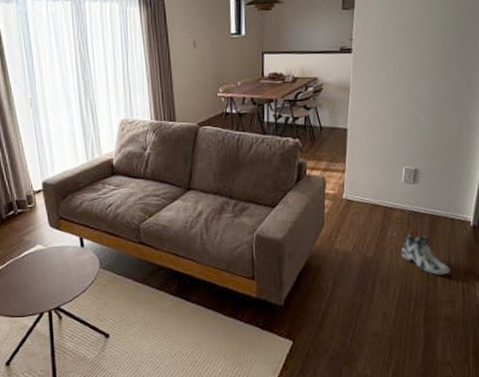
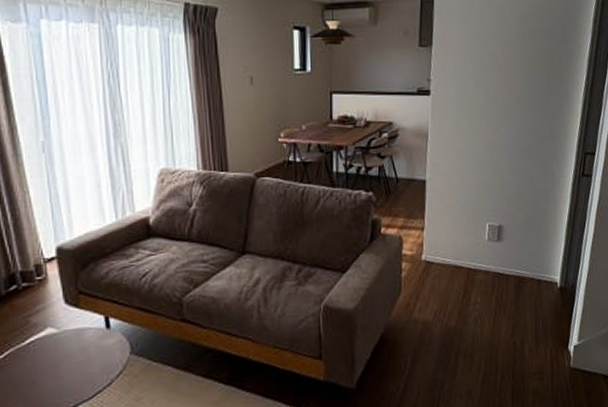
sneaker: present [402,234,450,275] -> none [486,298,538,344]

